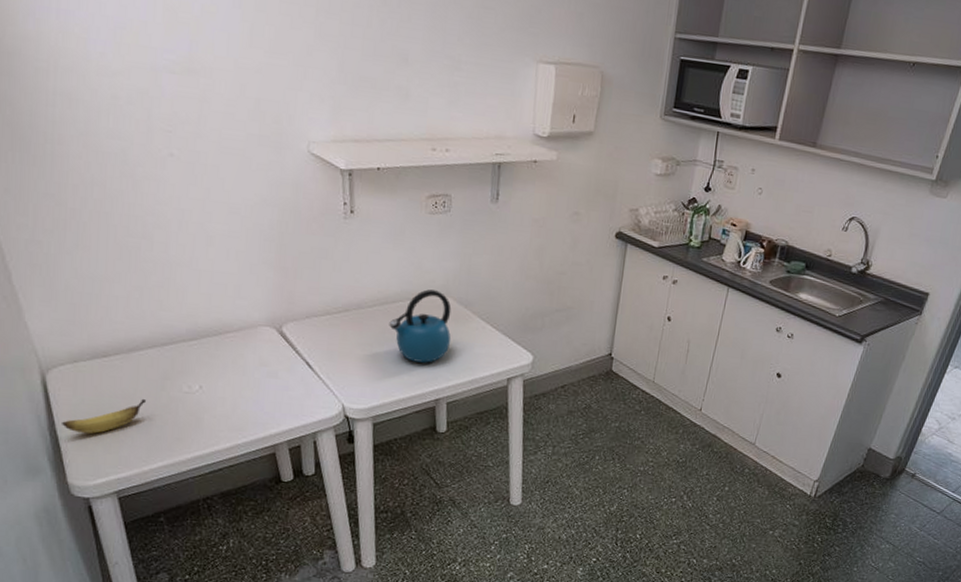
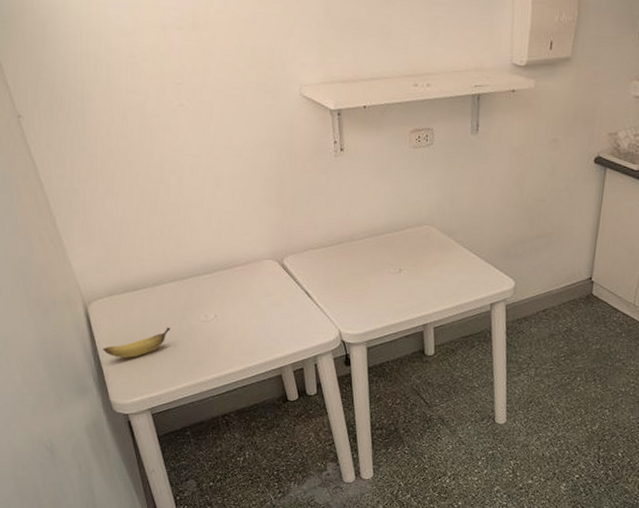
kettle: present [389,289,452,363] -> none [379,220,437,290]

